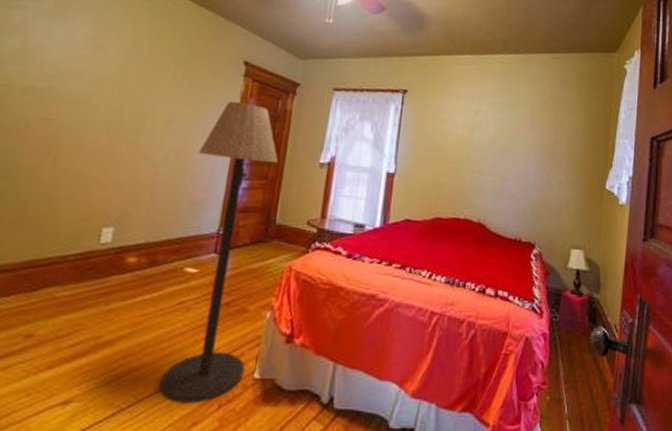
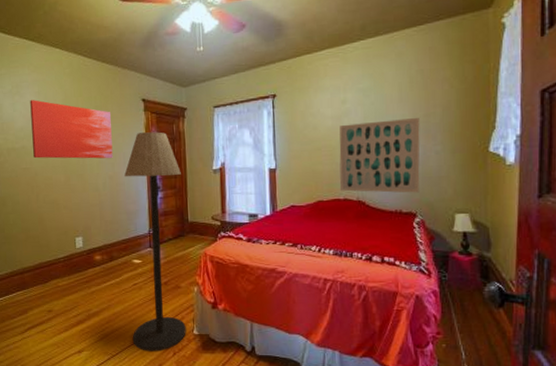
wall art: none [64,29,198,128] -> present [30,100,113,159]
wall art: none [461,137,547,222] -> present [339,117,420,193]

